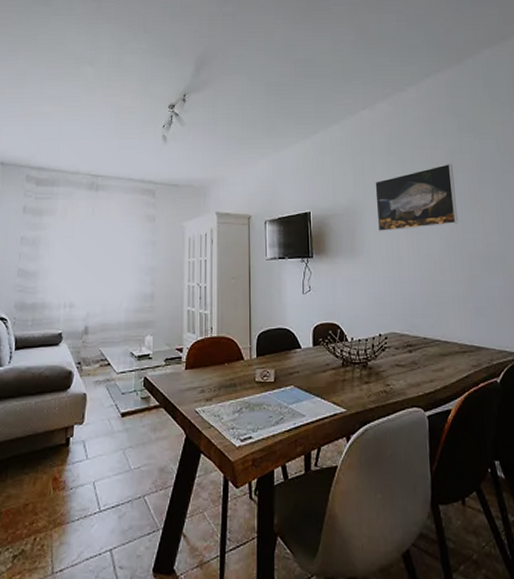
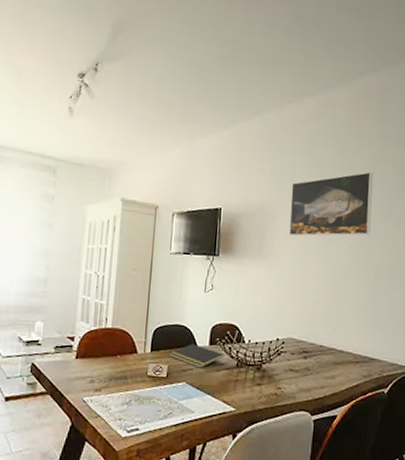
notepad: none [275,346,329,370] -> present [169,344,224,368]

